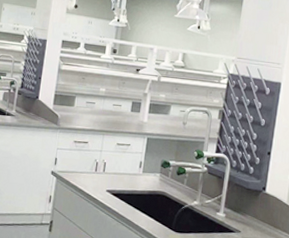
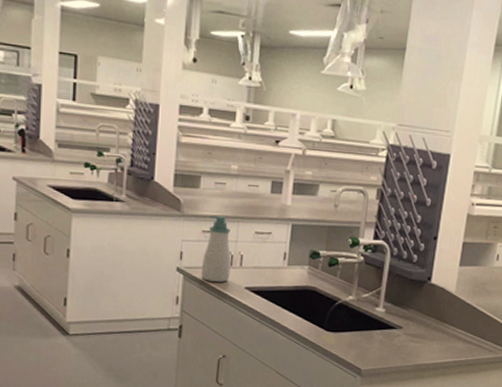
soap bottle: none [70,128,97,185] -> present [200,215,231,282]

